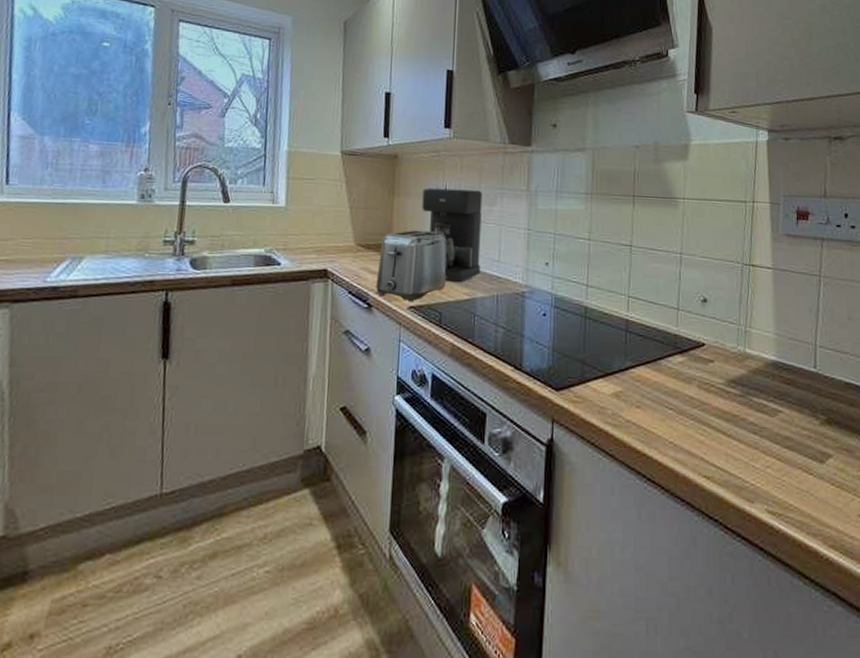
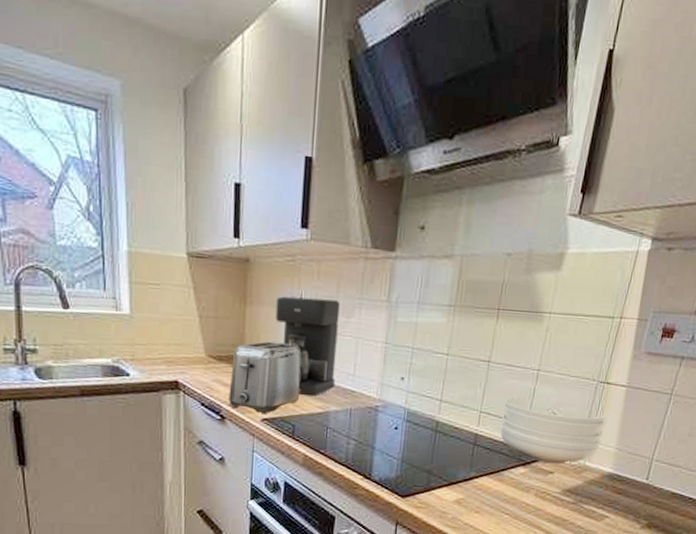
bowl: none [650,279,761,352] -> present [500,395,610,464]

